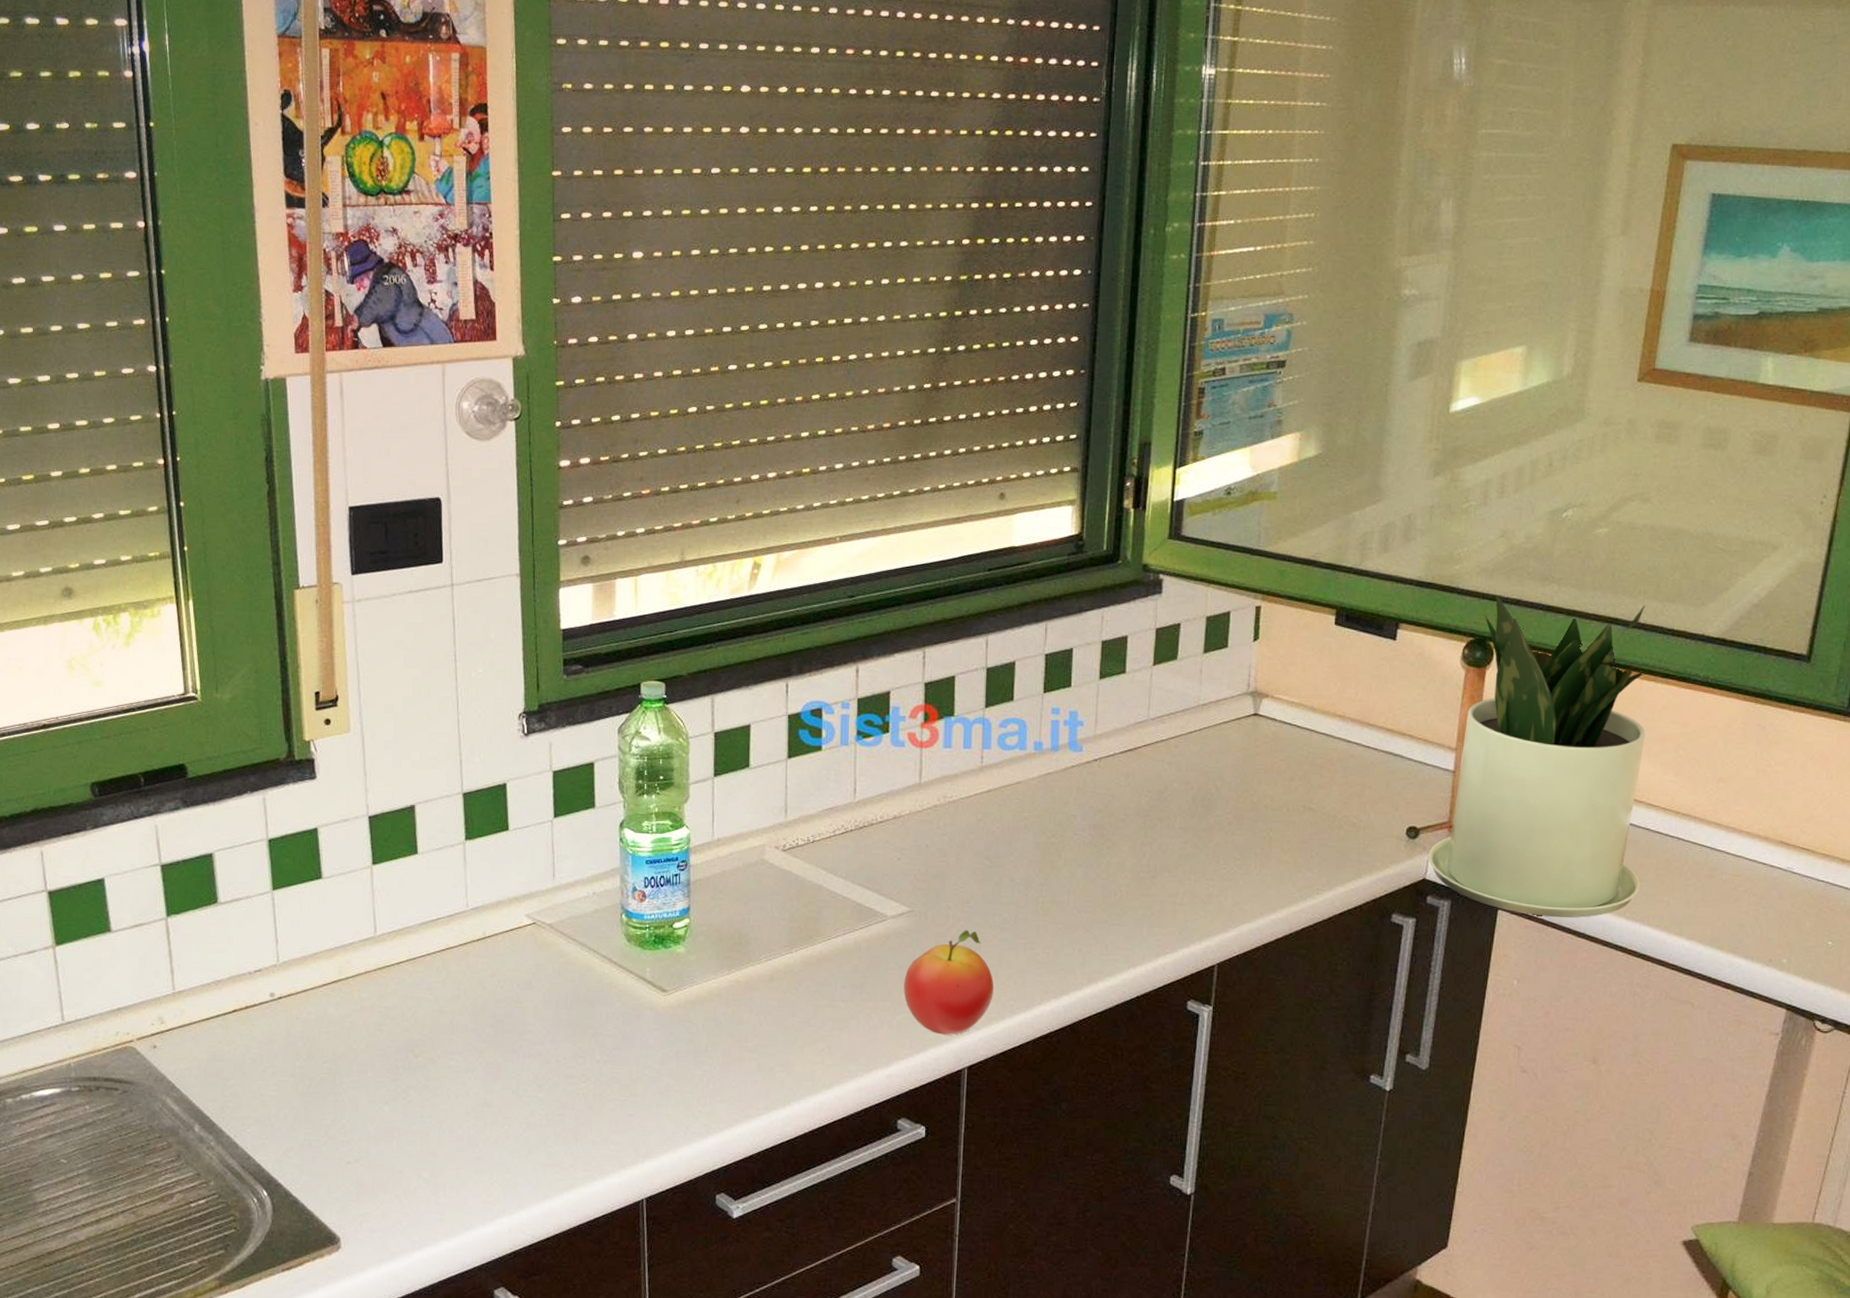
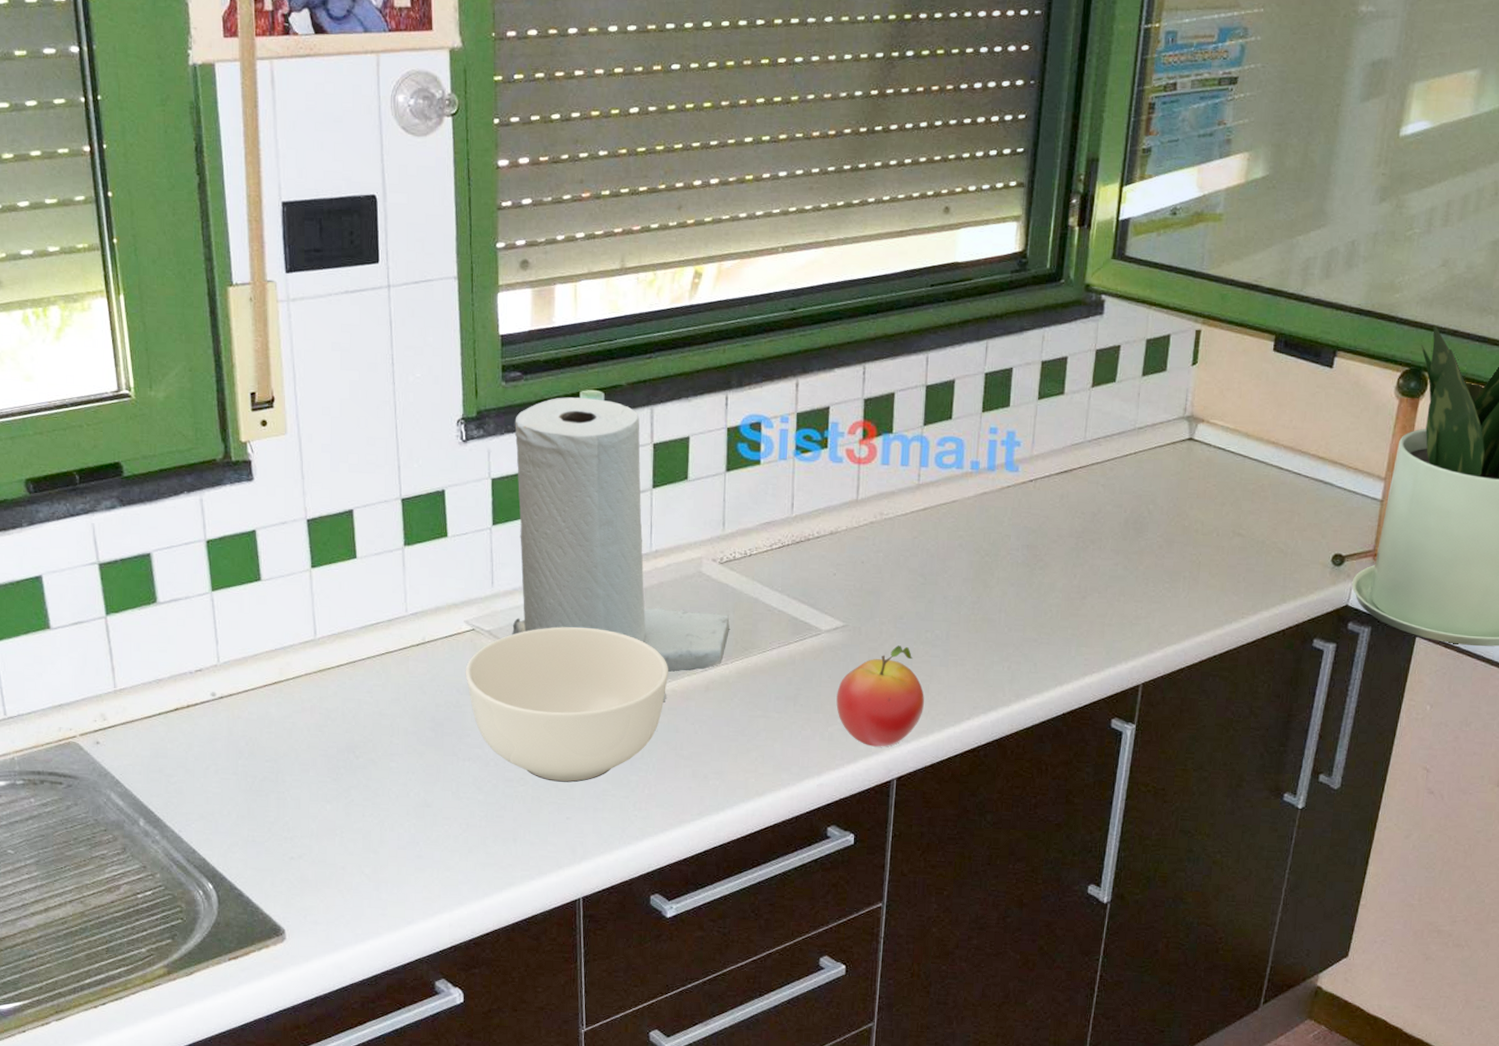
bowl: none [526,918,733,1078] -> present [465,626,669,783]
paper towel: none [573,688,794,994] -> present [512,397,730,703]

